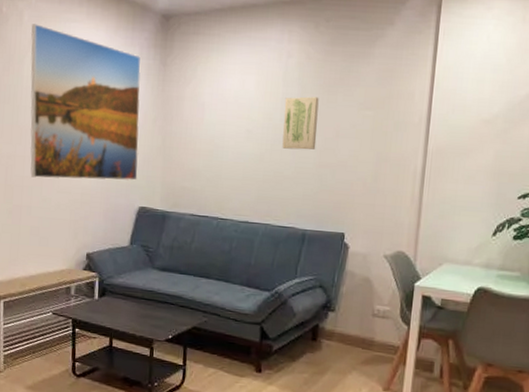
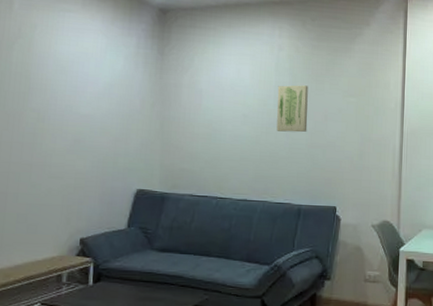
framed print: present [30,24,142,181] -> none [18,12,139,164]

